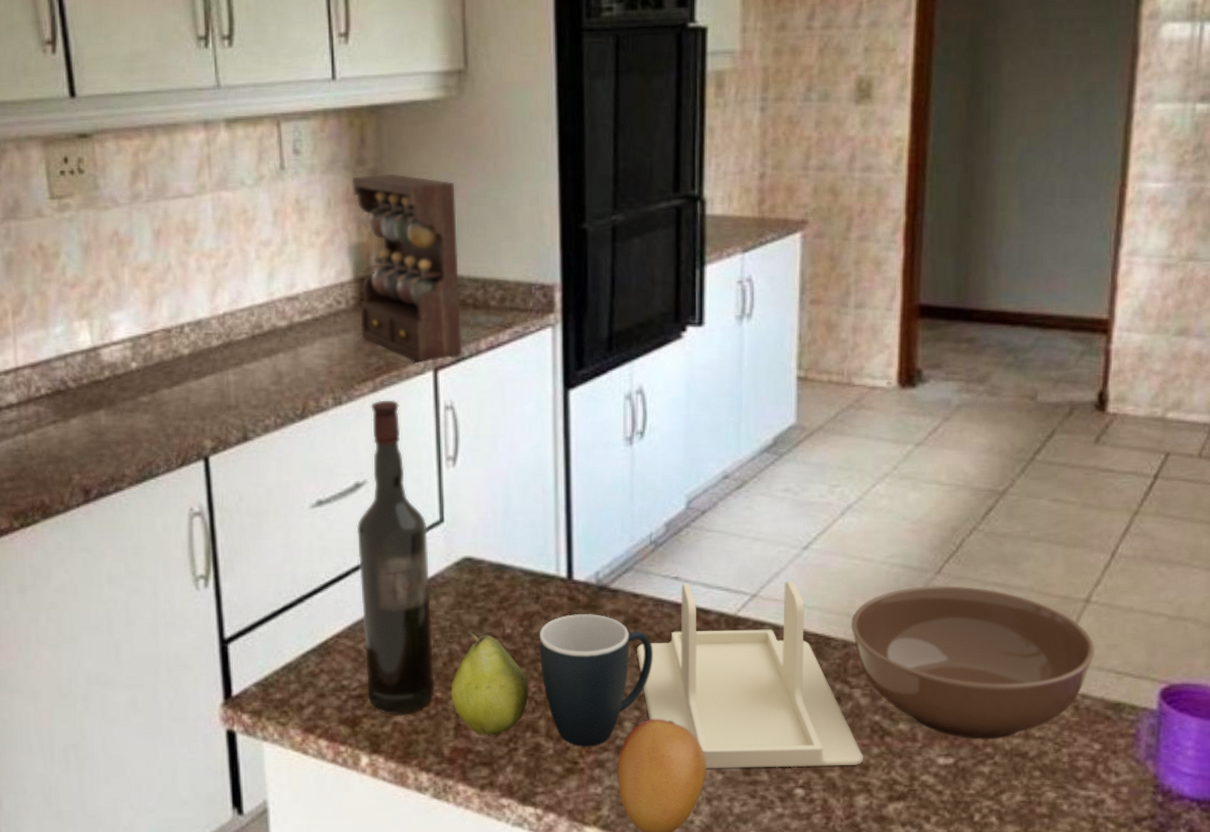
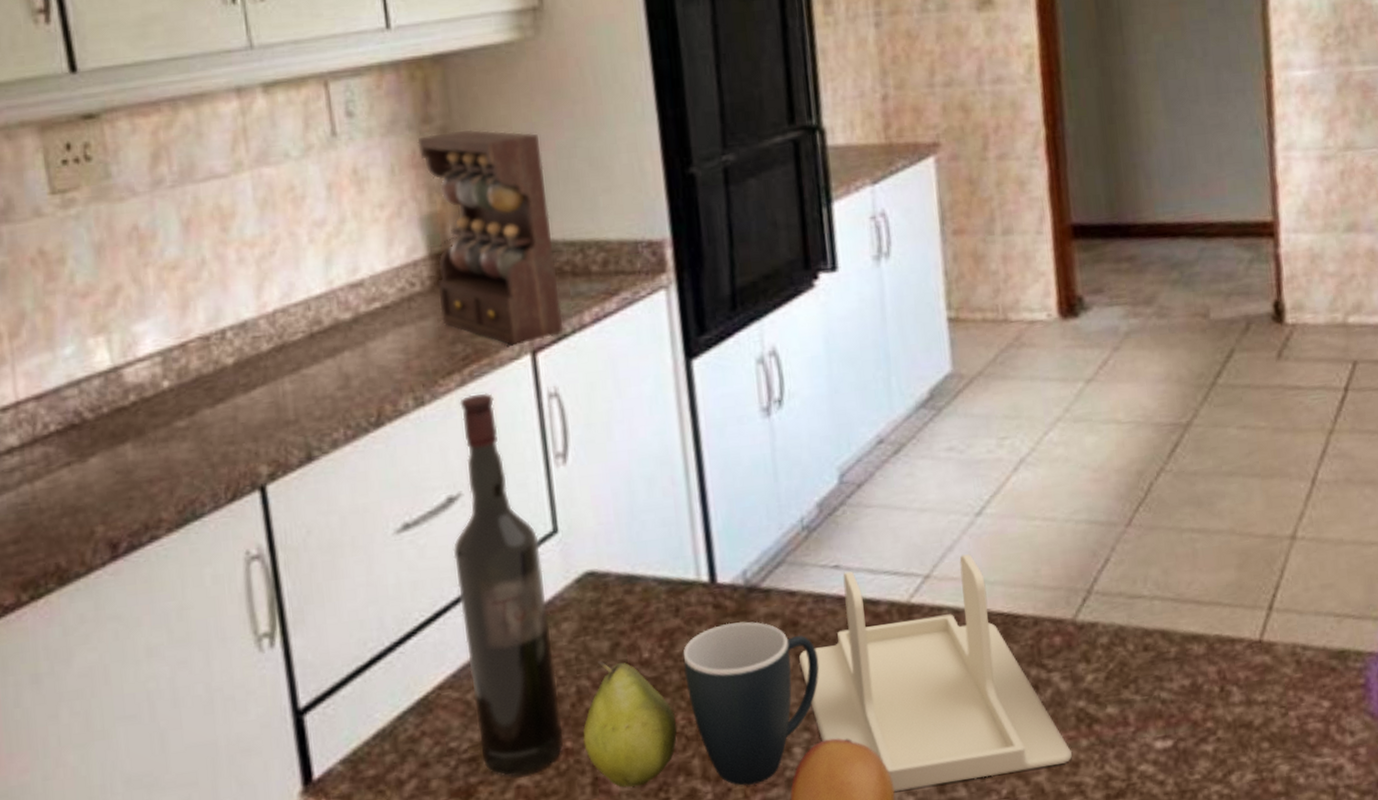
bowl: present [850,586,1096,740] -> none [1038,537,1309,716]

